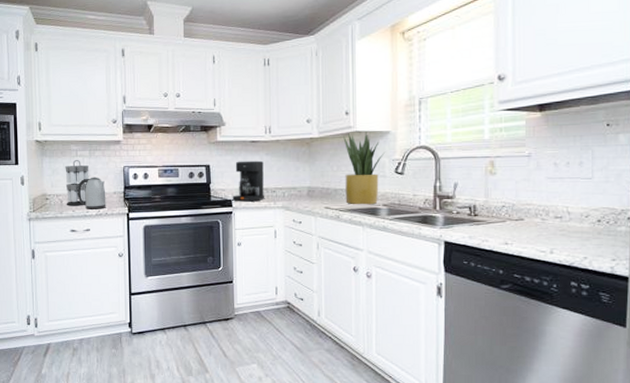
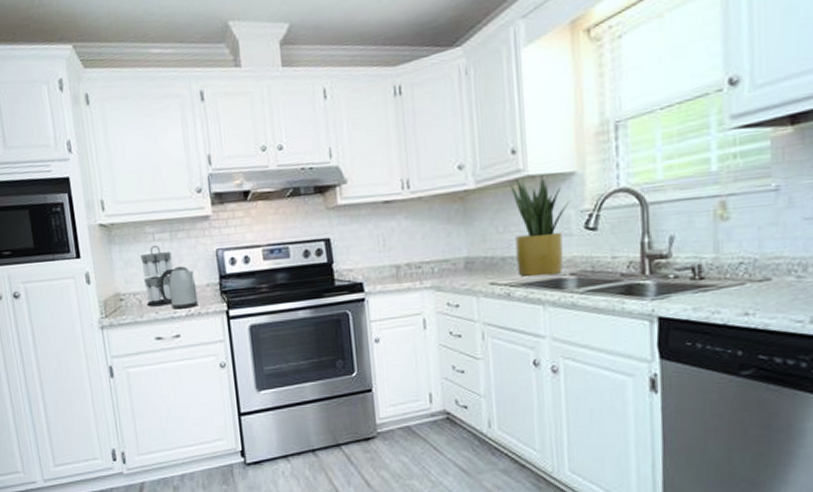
coffee maker: present [232,160,265,202] -> none [363,227,408,284]

